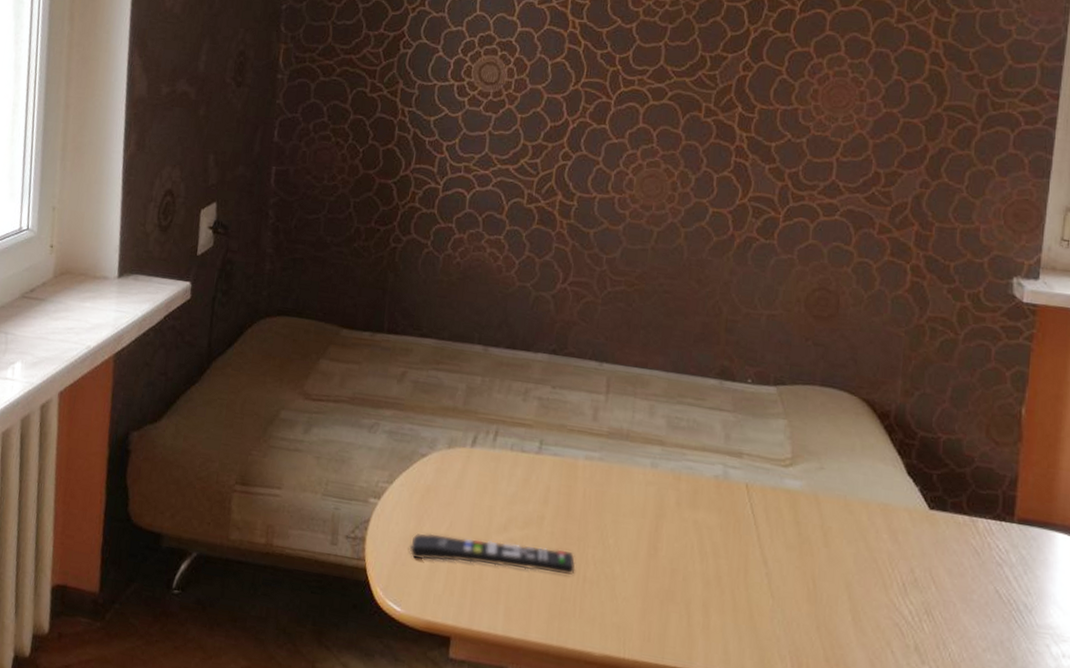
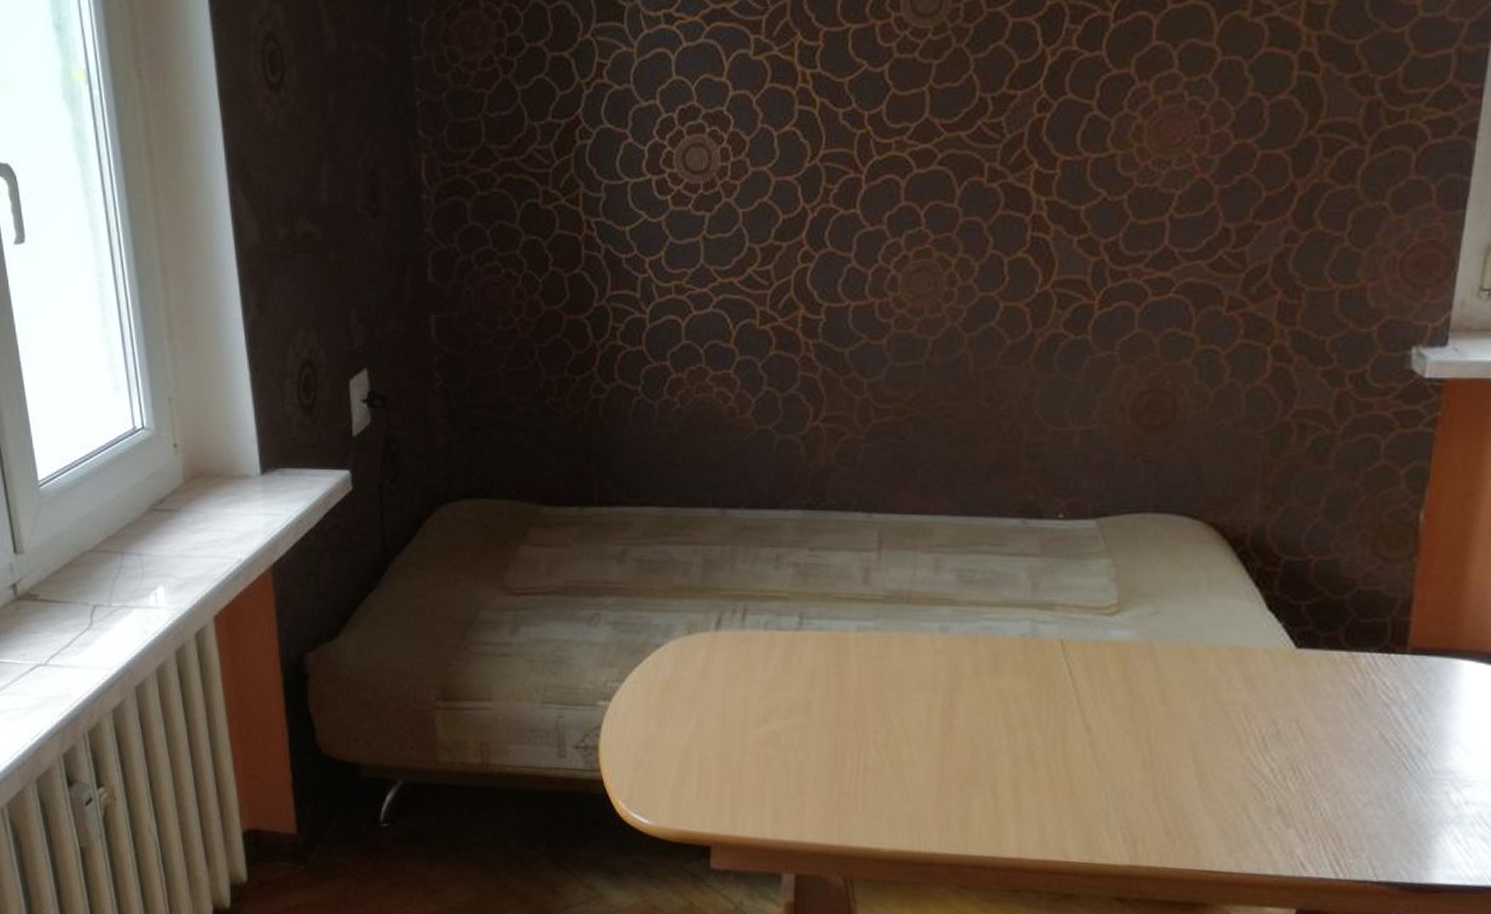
remote control: present [409,533,576,575] -> none [652,733,854,765]

